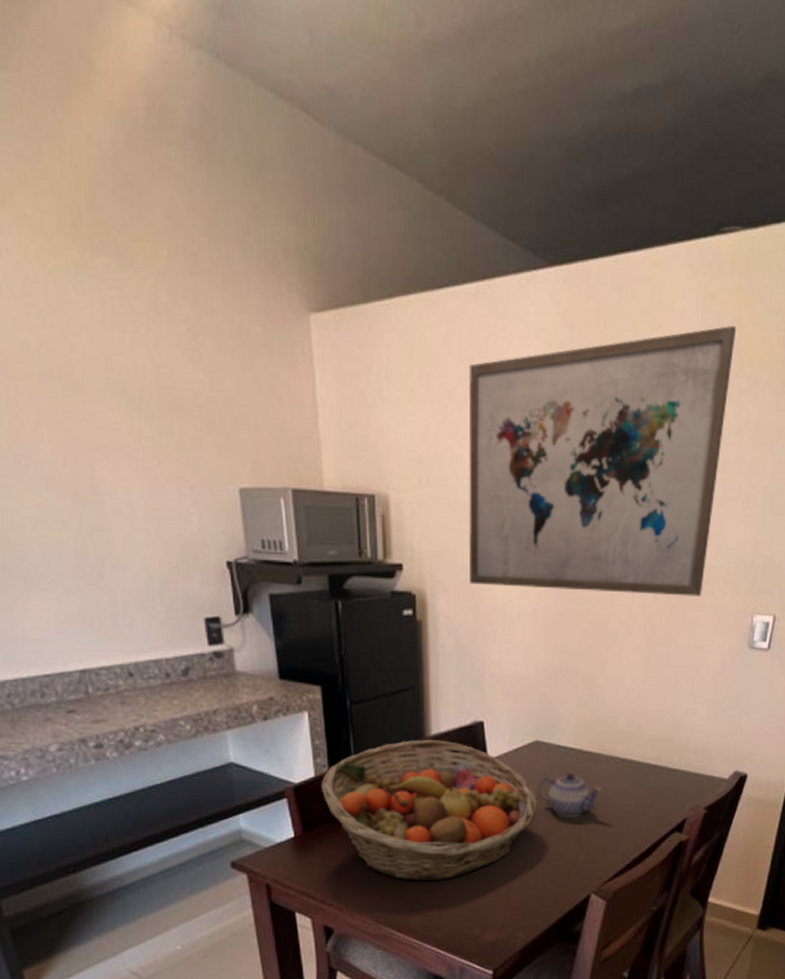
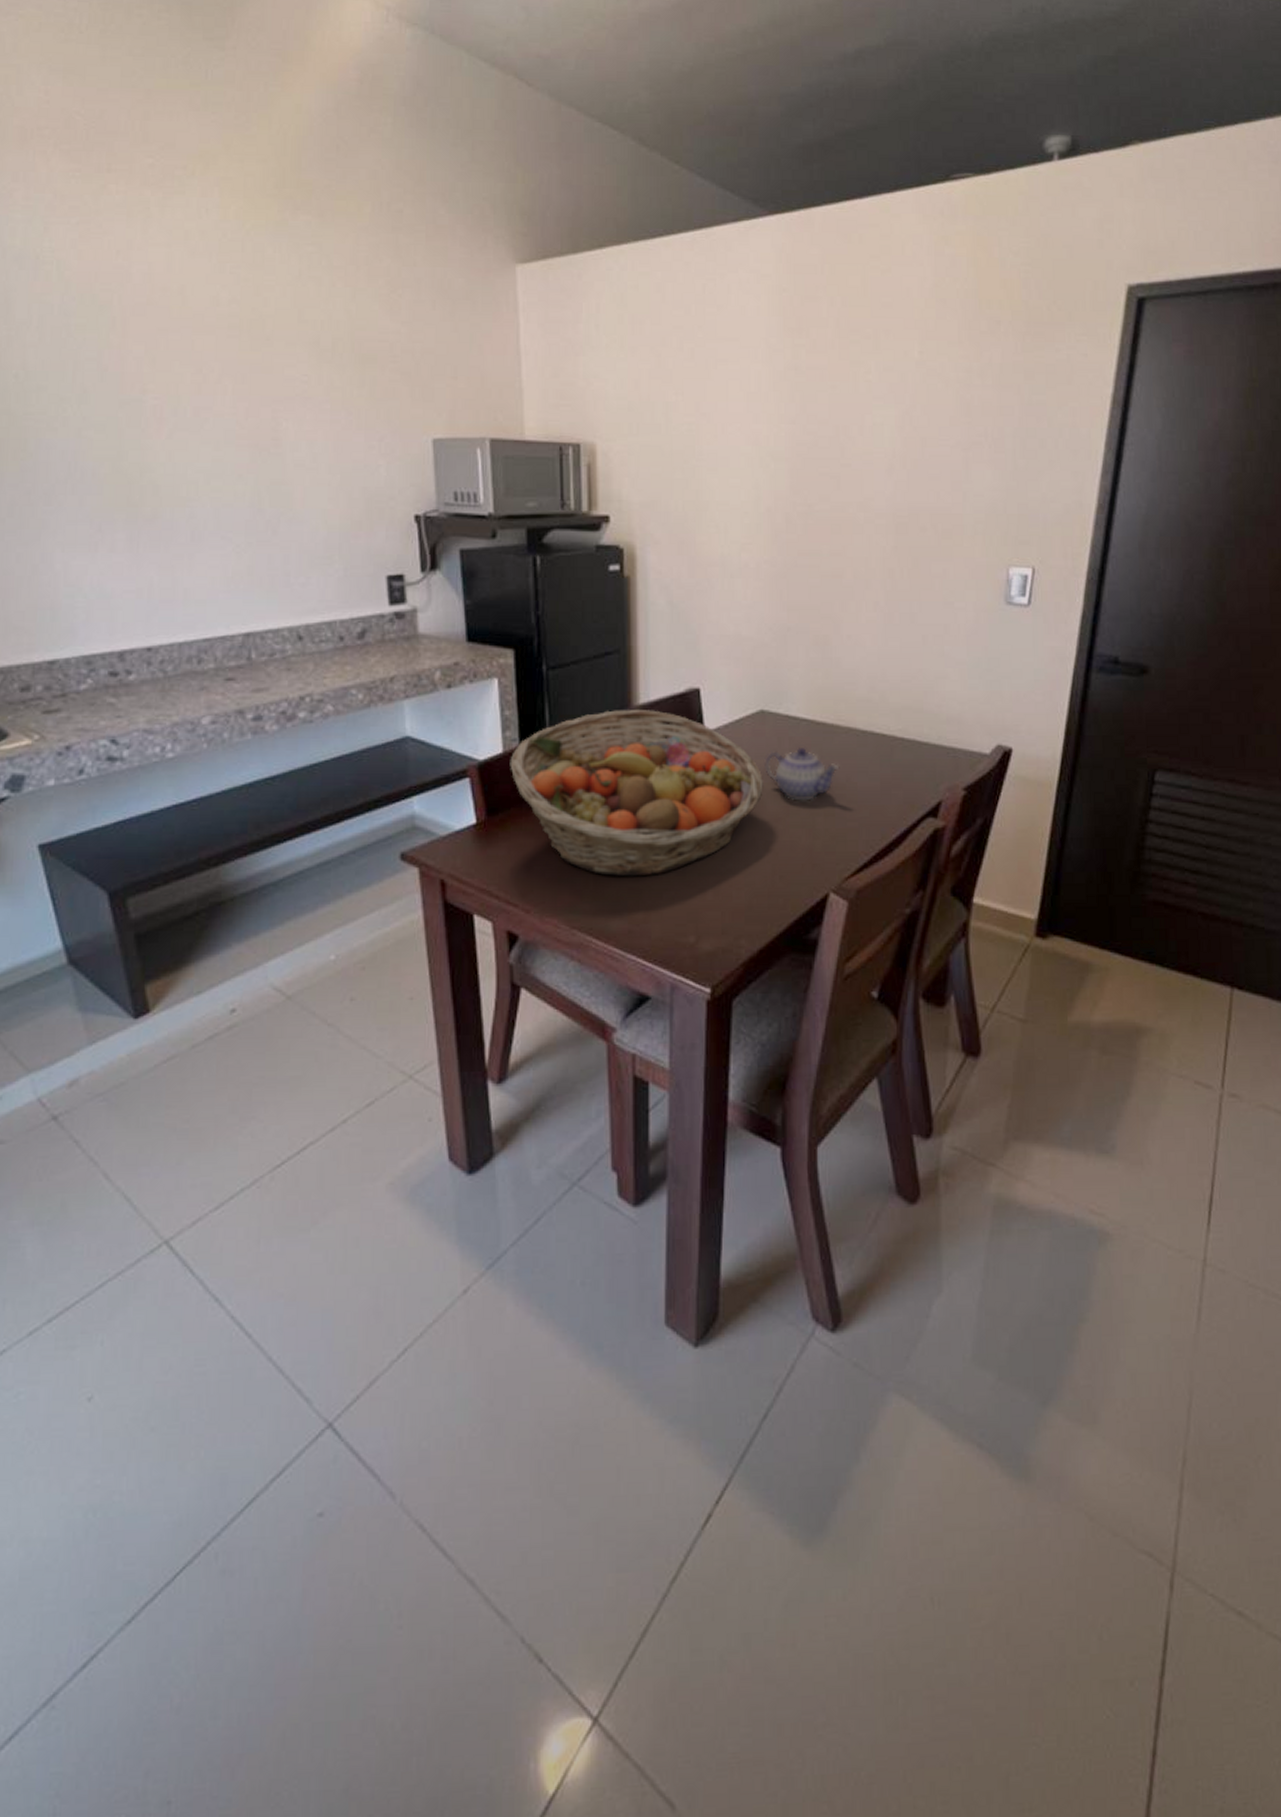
wall art: present [468,325,737,597] -> none [683,267,974,548]

